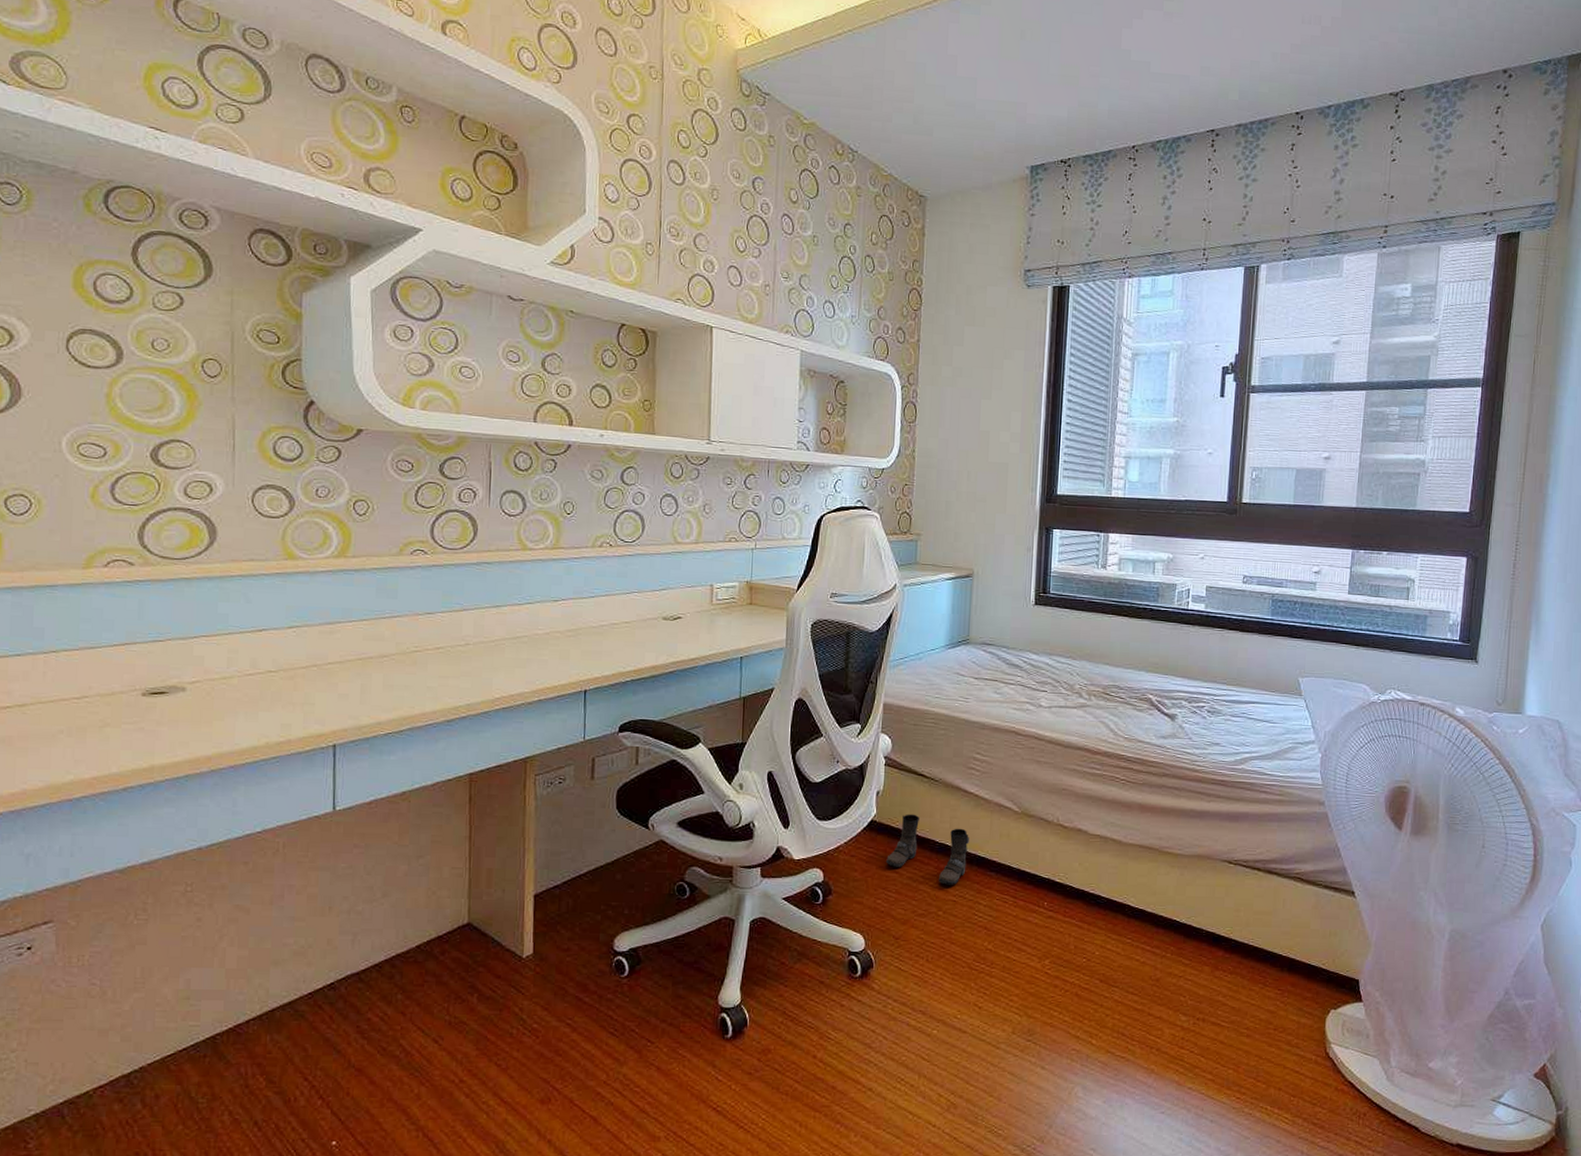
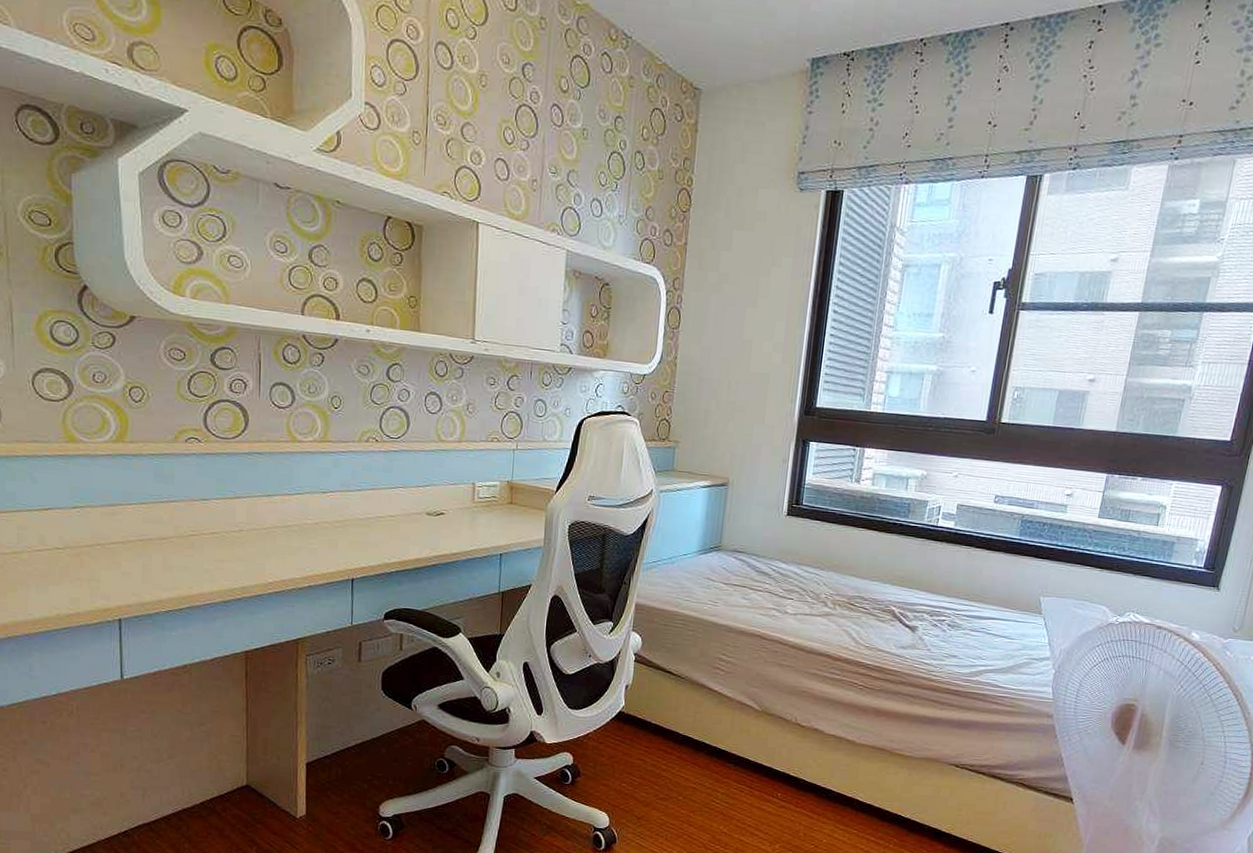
boots: present [886,814,969,885] -> none [632,707,711,774]

